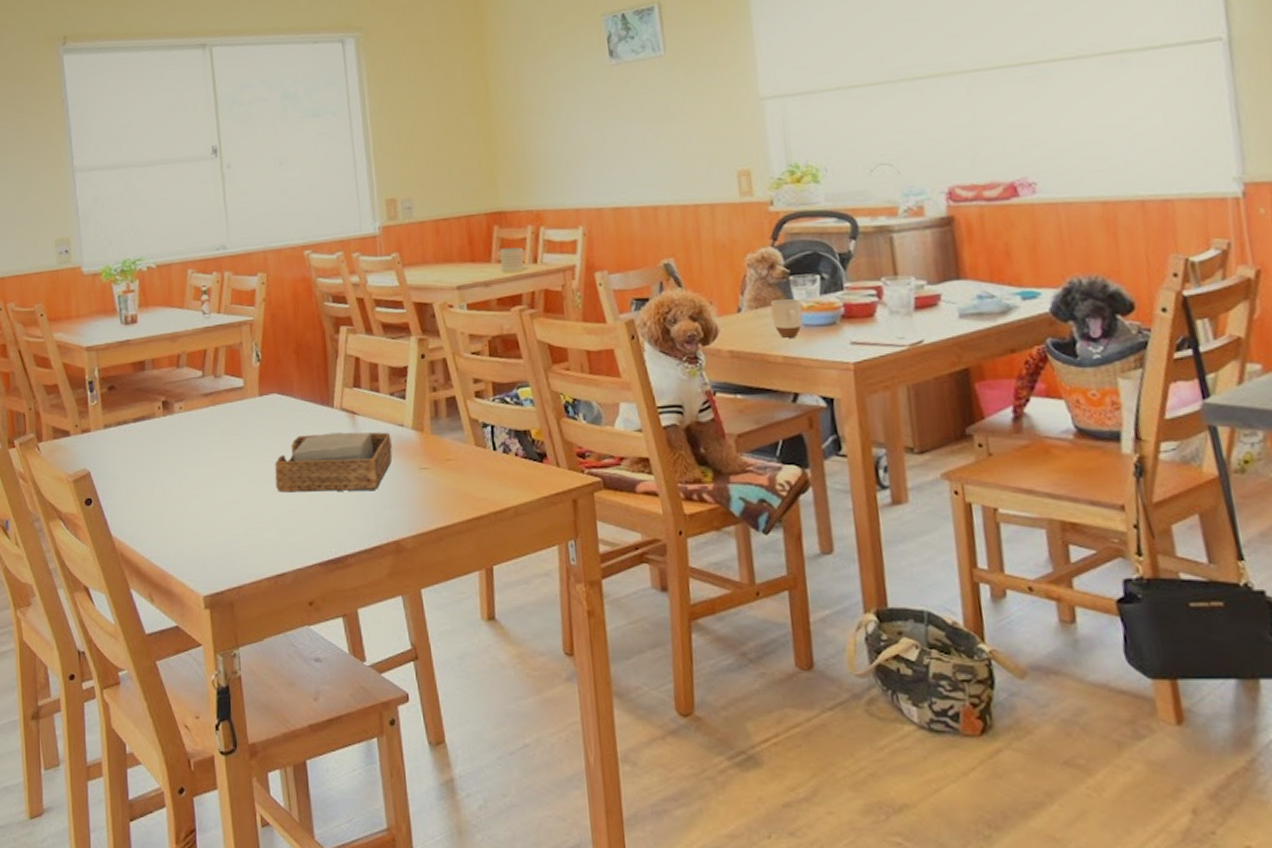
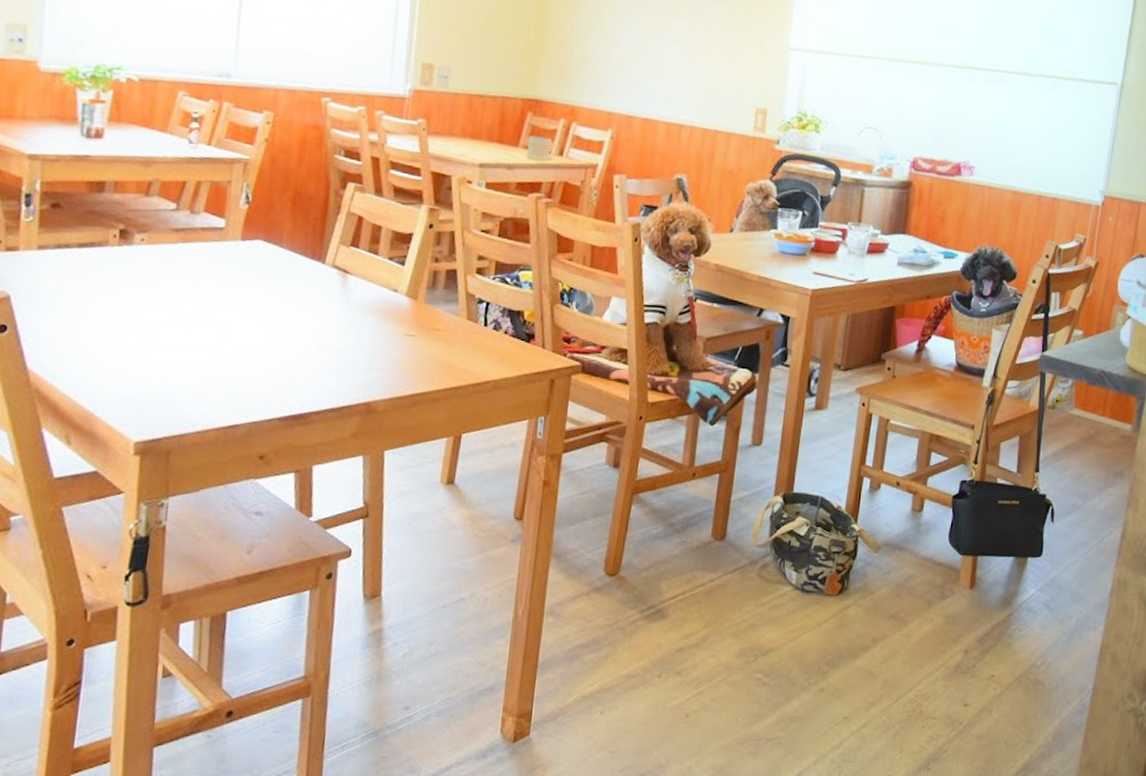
napkin holder: present [275,432,393,493] -> none [243,287,382,351]
mug: present [770,298,803,338] -> none [756,226,784,261]

